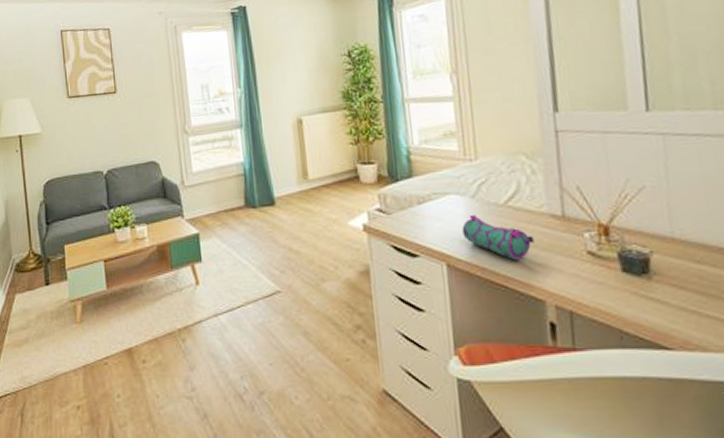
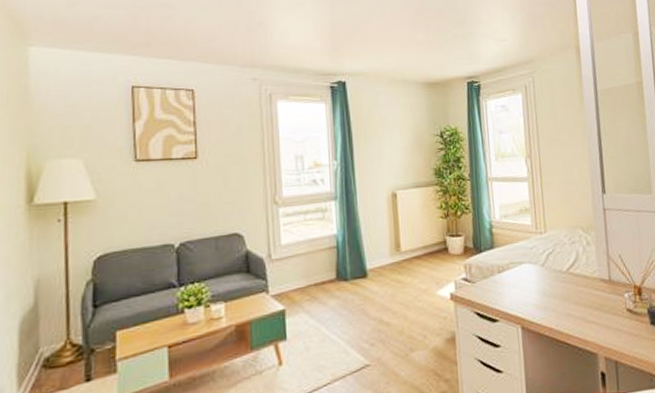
pencil case: present [462,214,534,261] -> none [534,281,589,320]

